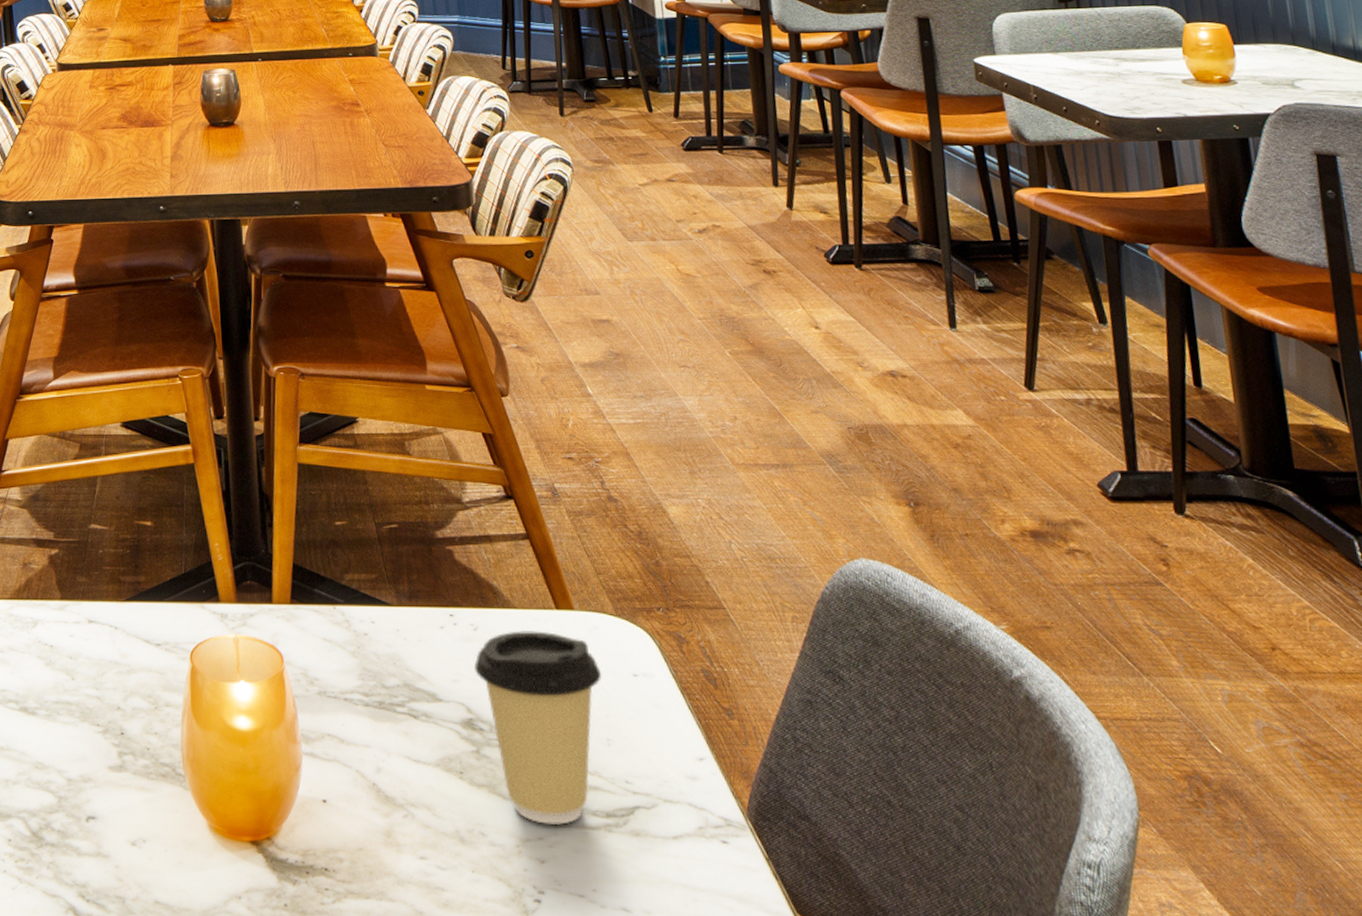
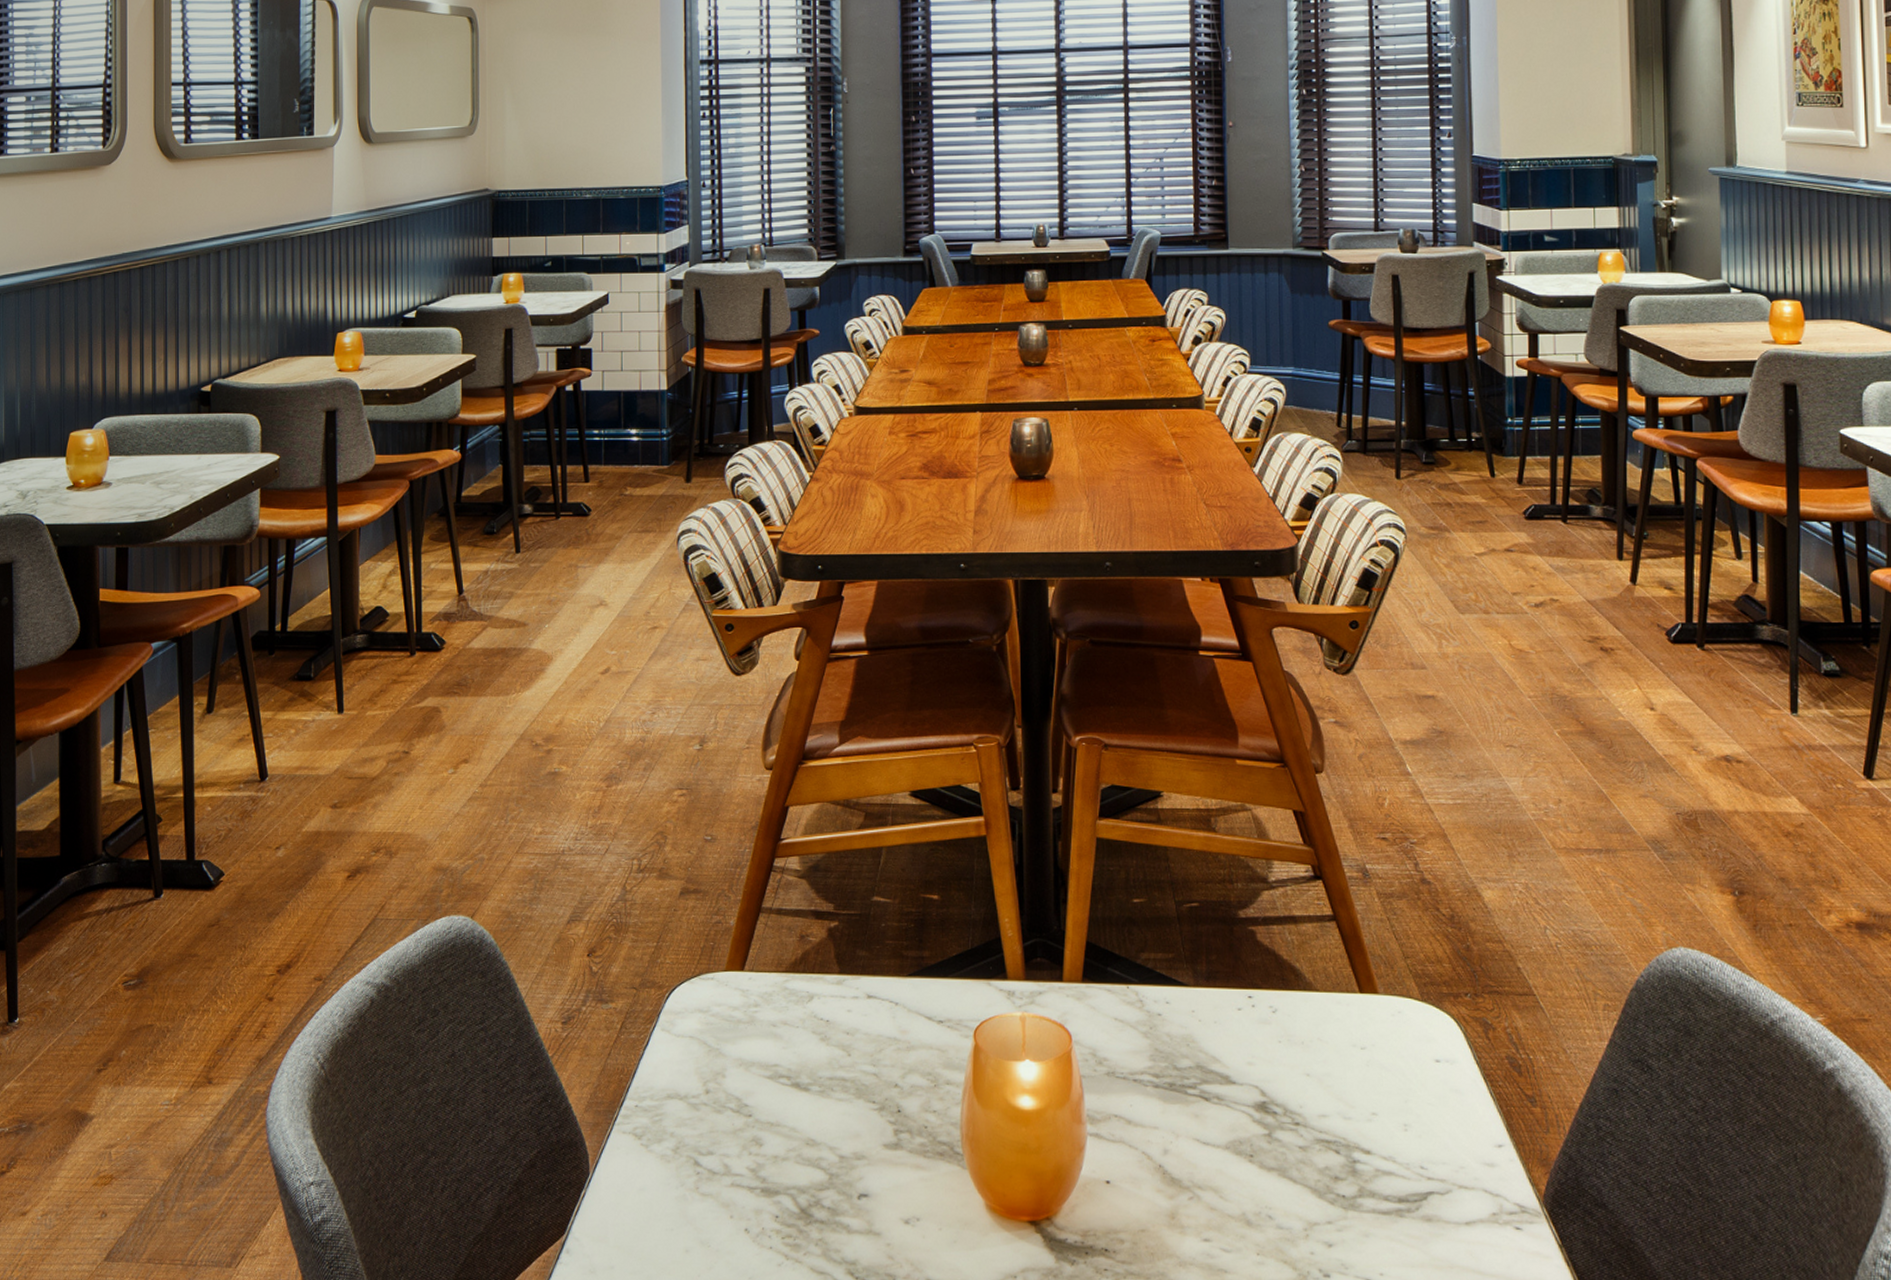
coffee cup: present [473,631,602,825] -> none [1270,1014,1403,1209]

